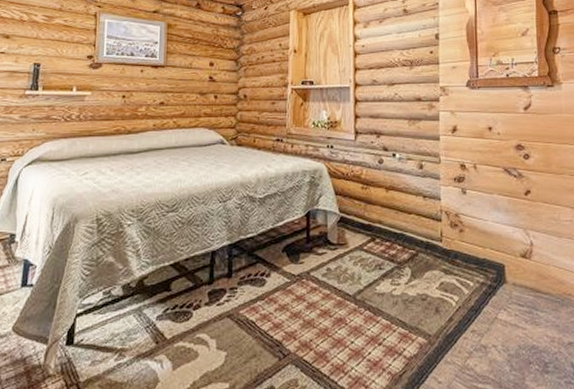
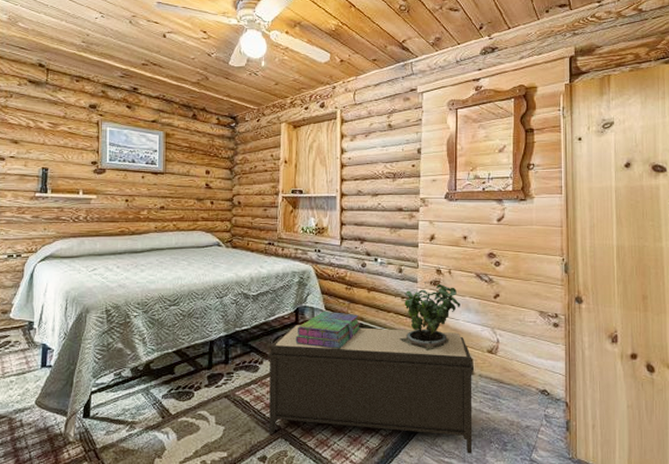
bench: none [275,230,510,378] -> present [267,325,474,454]
stack of books: none [306,214,380,257] -> present [295,312,361,349]
potted plant: none [422,178,488,257] -> present [399,282,460,350]

